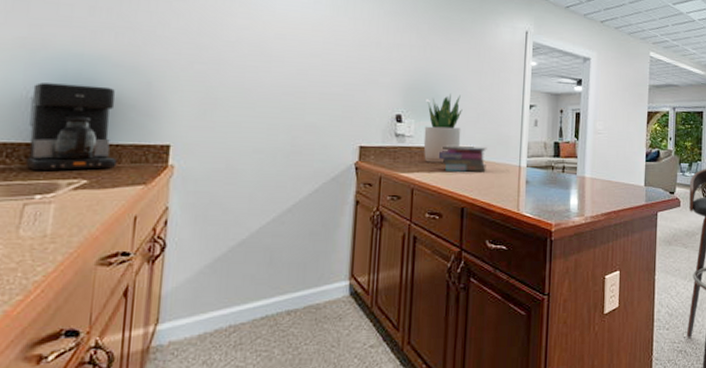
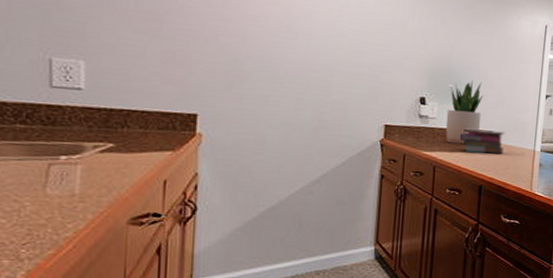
coffee maker: present [25,82,117,172] -> none [47,44,143,134]

